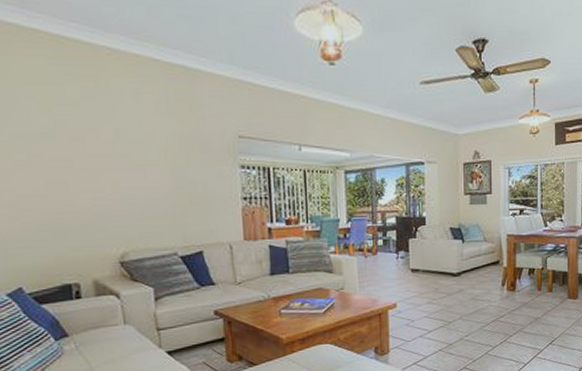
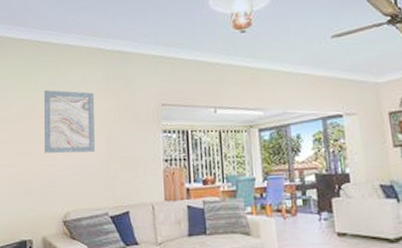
wall art: none [78,103,157,185] -> present [44,89,96,154]

